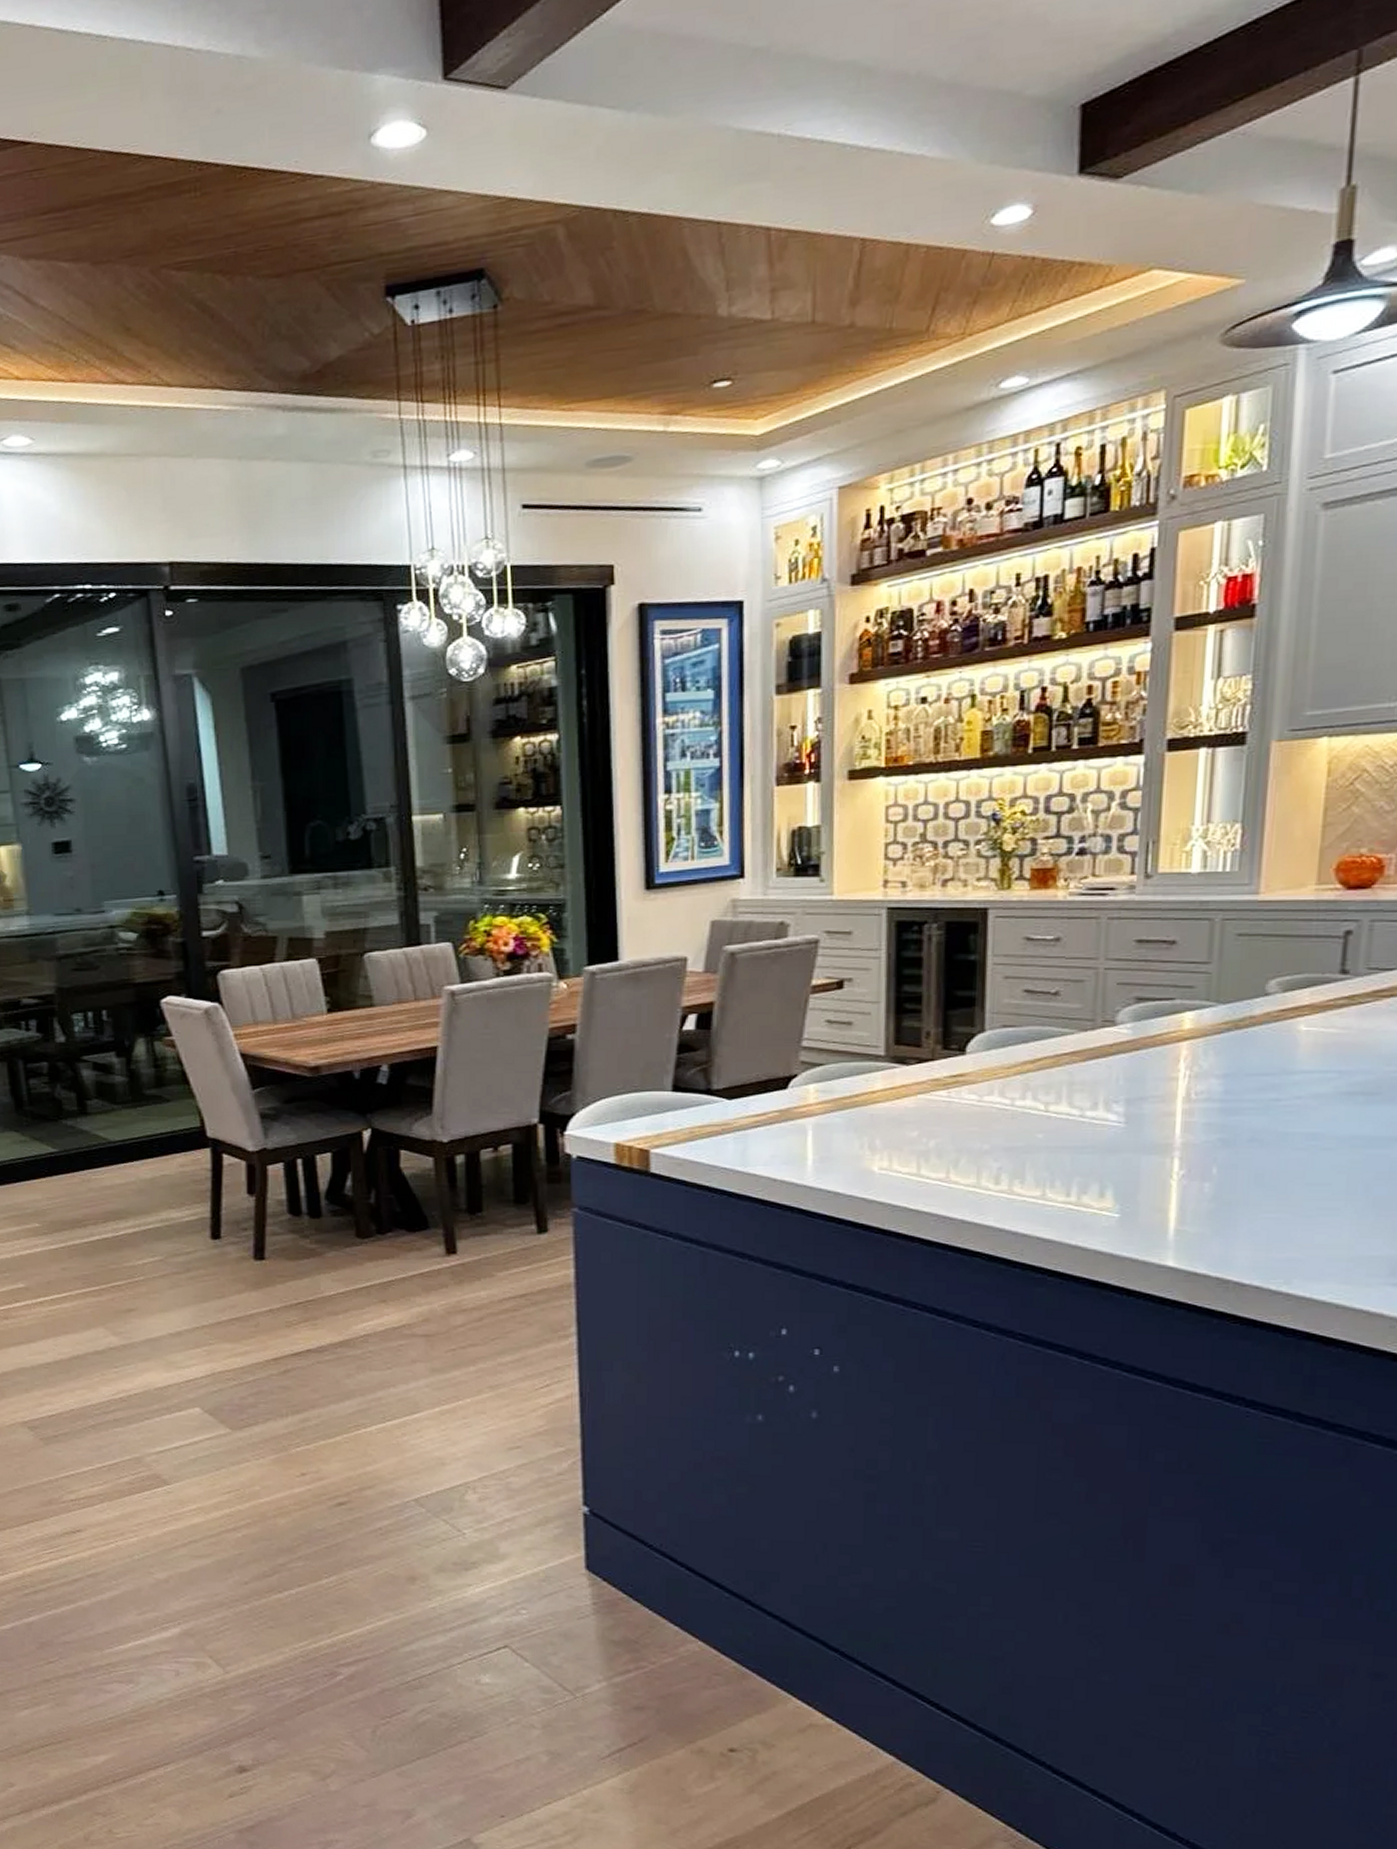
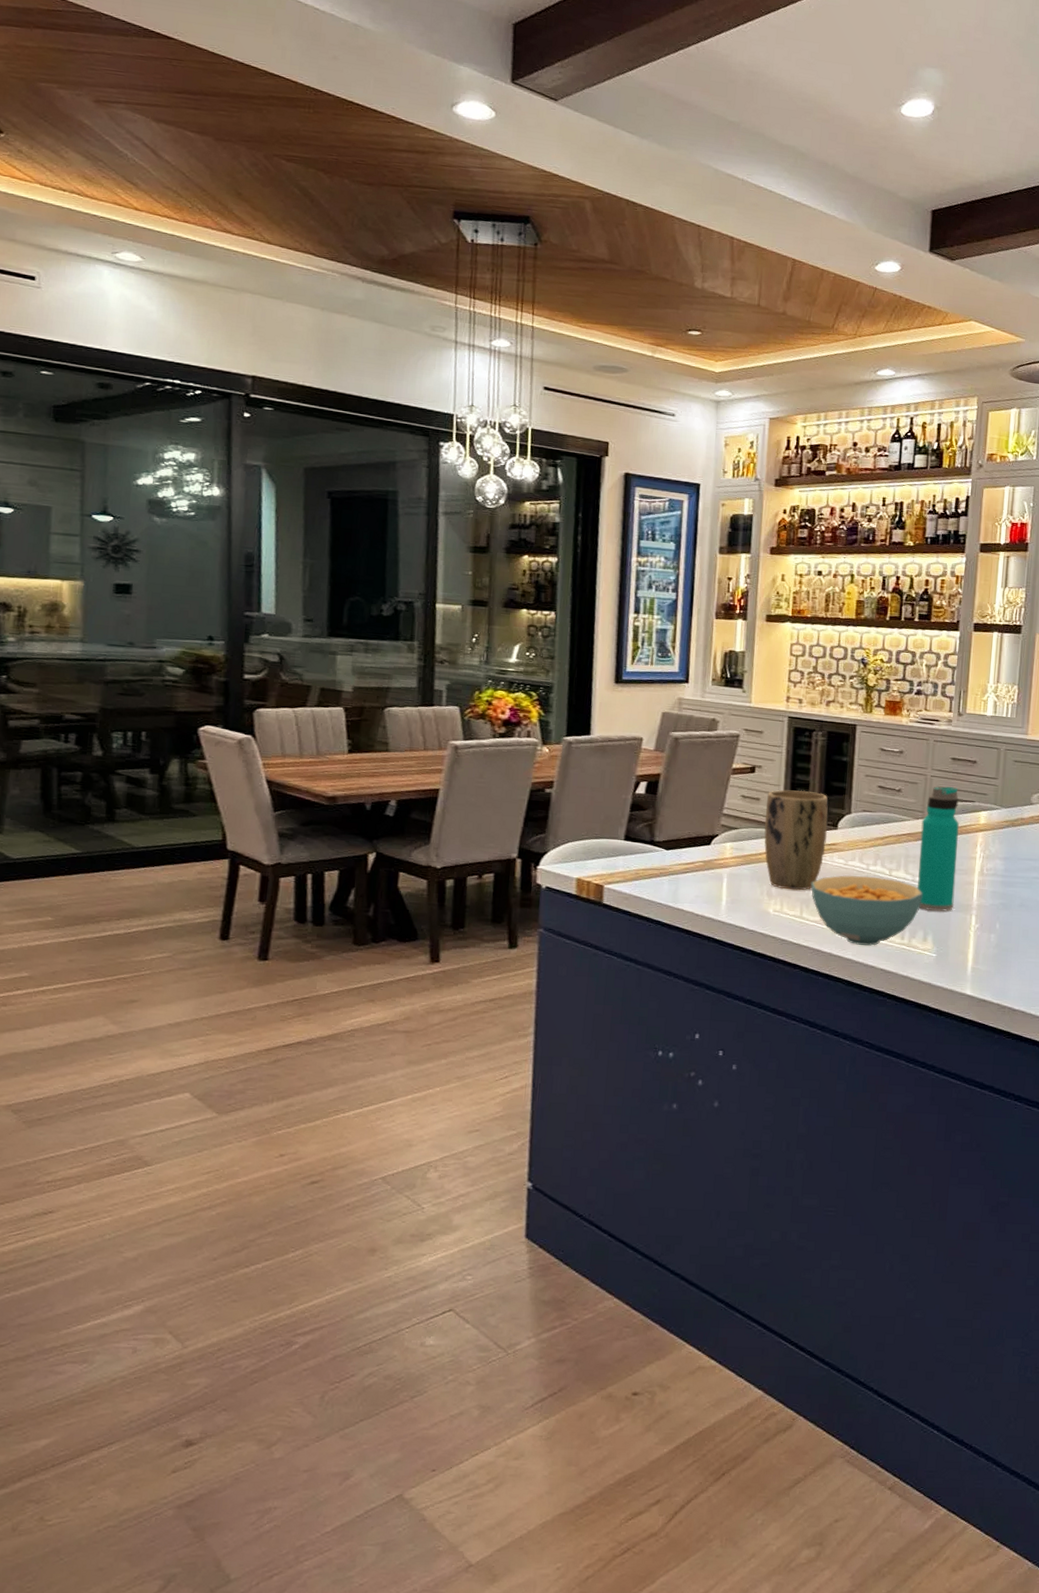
plant pot: none [860,1005,952,1140] -> present [764,790,829,891]
cereal bowl: none [930,1114,1096,1207] -> present [811,875,922,946]
water bottle: none [1088,980,1150,1155] -> present [917,786,959,911]

